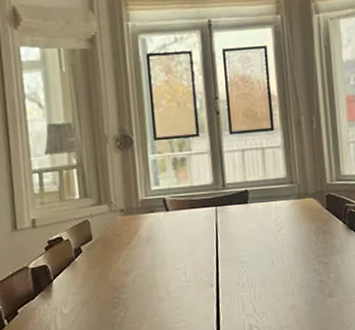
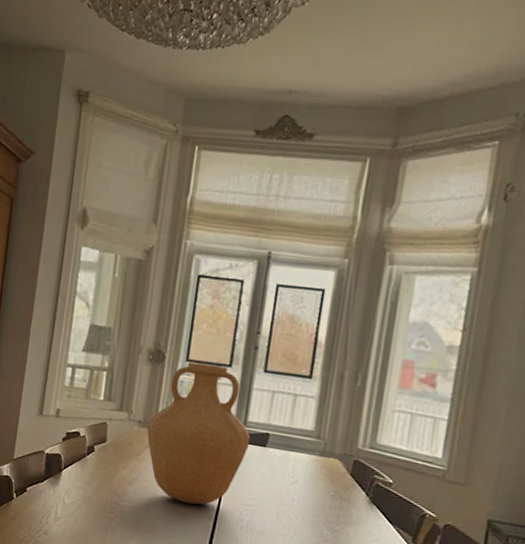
vase: none [130,137,232,278] -> present [146,362,250,505]

